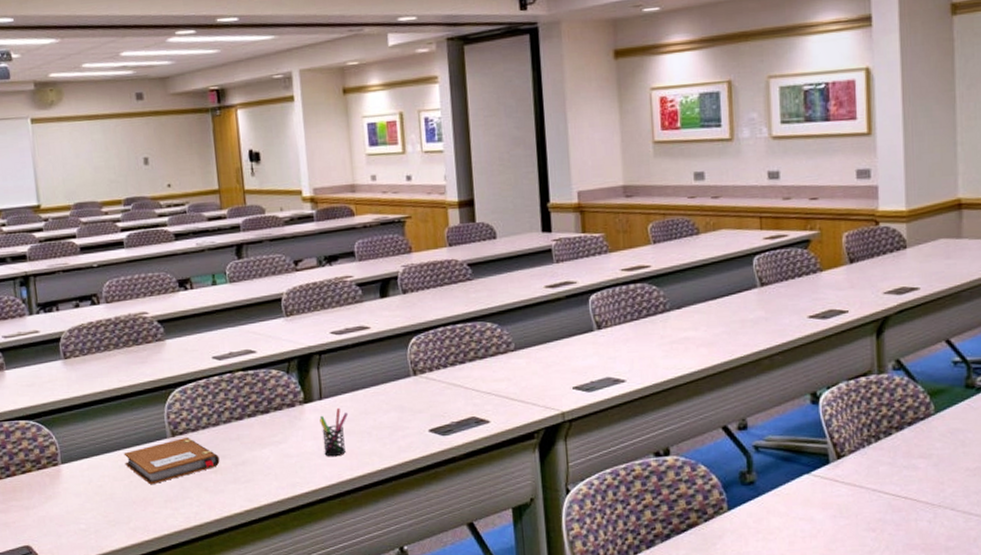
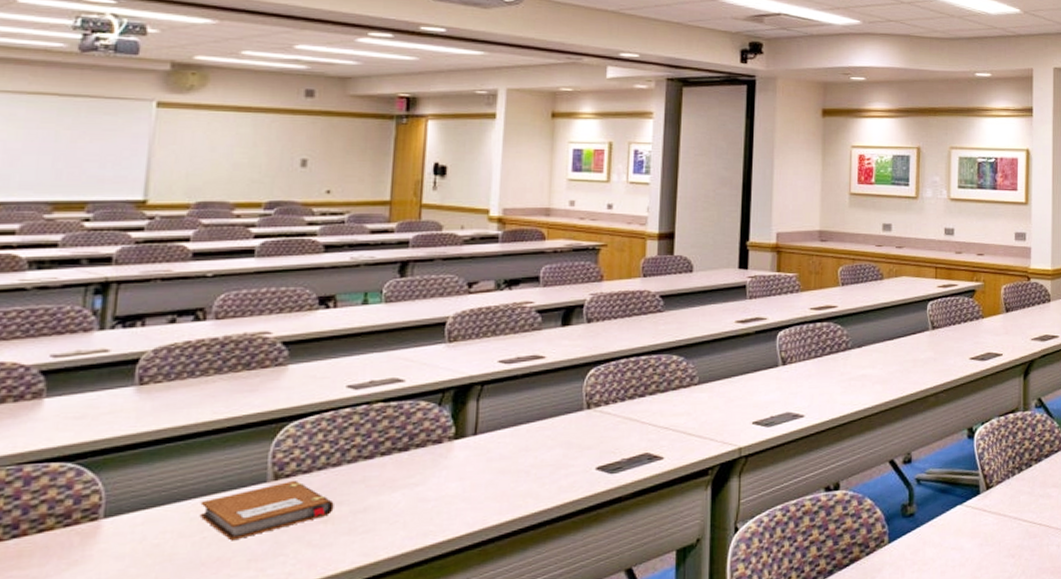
pen holder: present [319,407,349,457] -> none [470,444,506,500]

